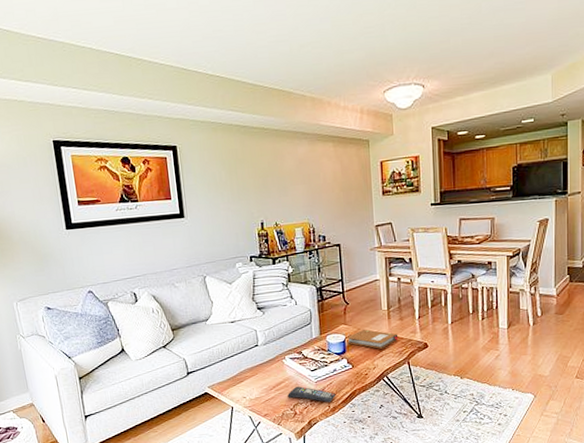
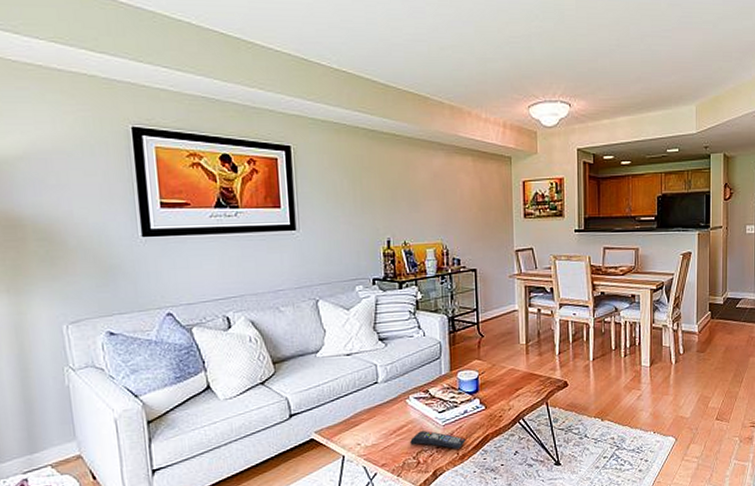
notebook: present [347,329,399,349] -> none [480,365,537,388]

